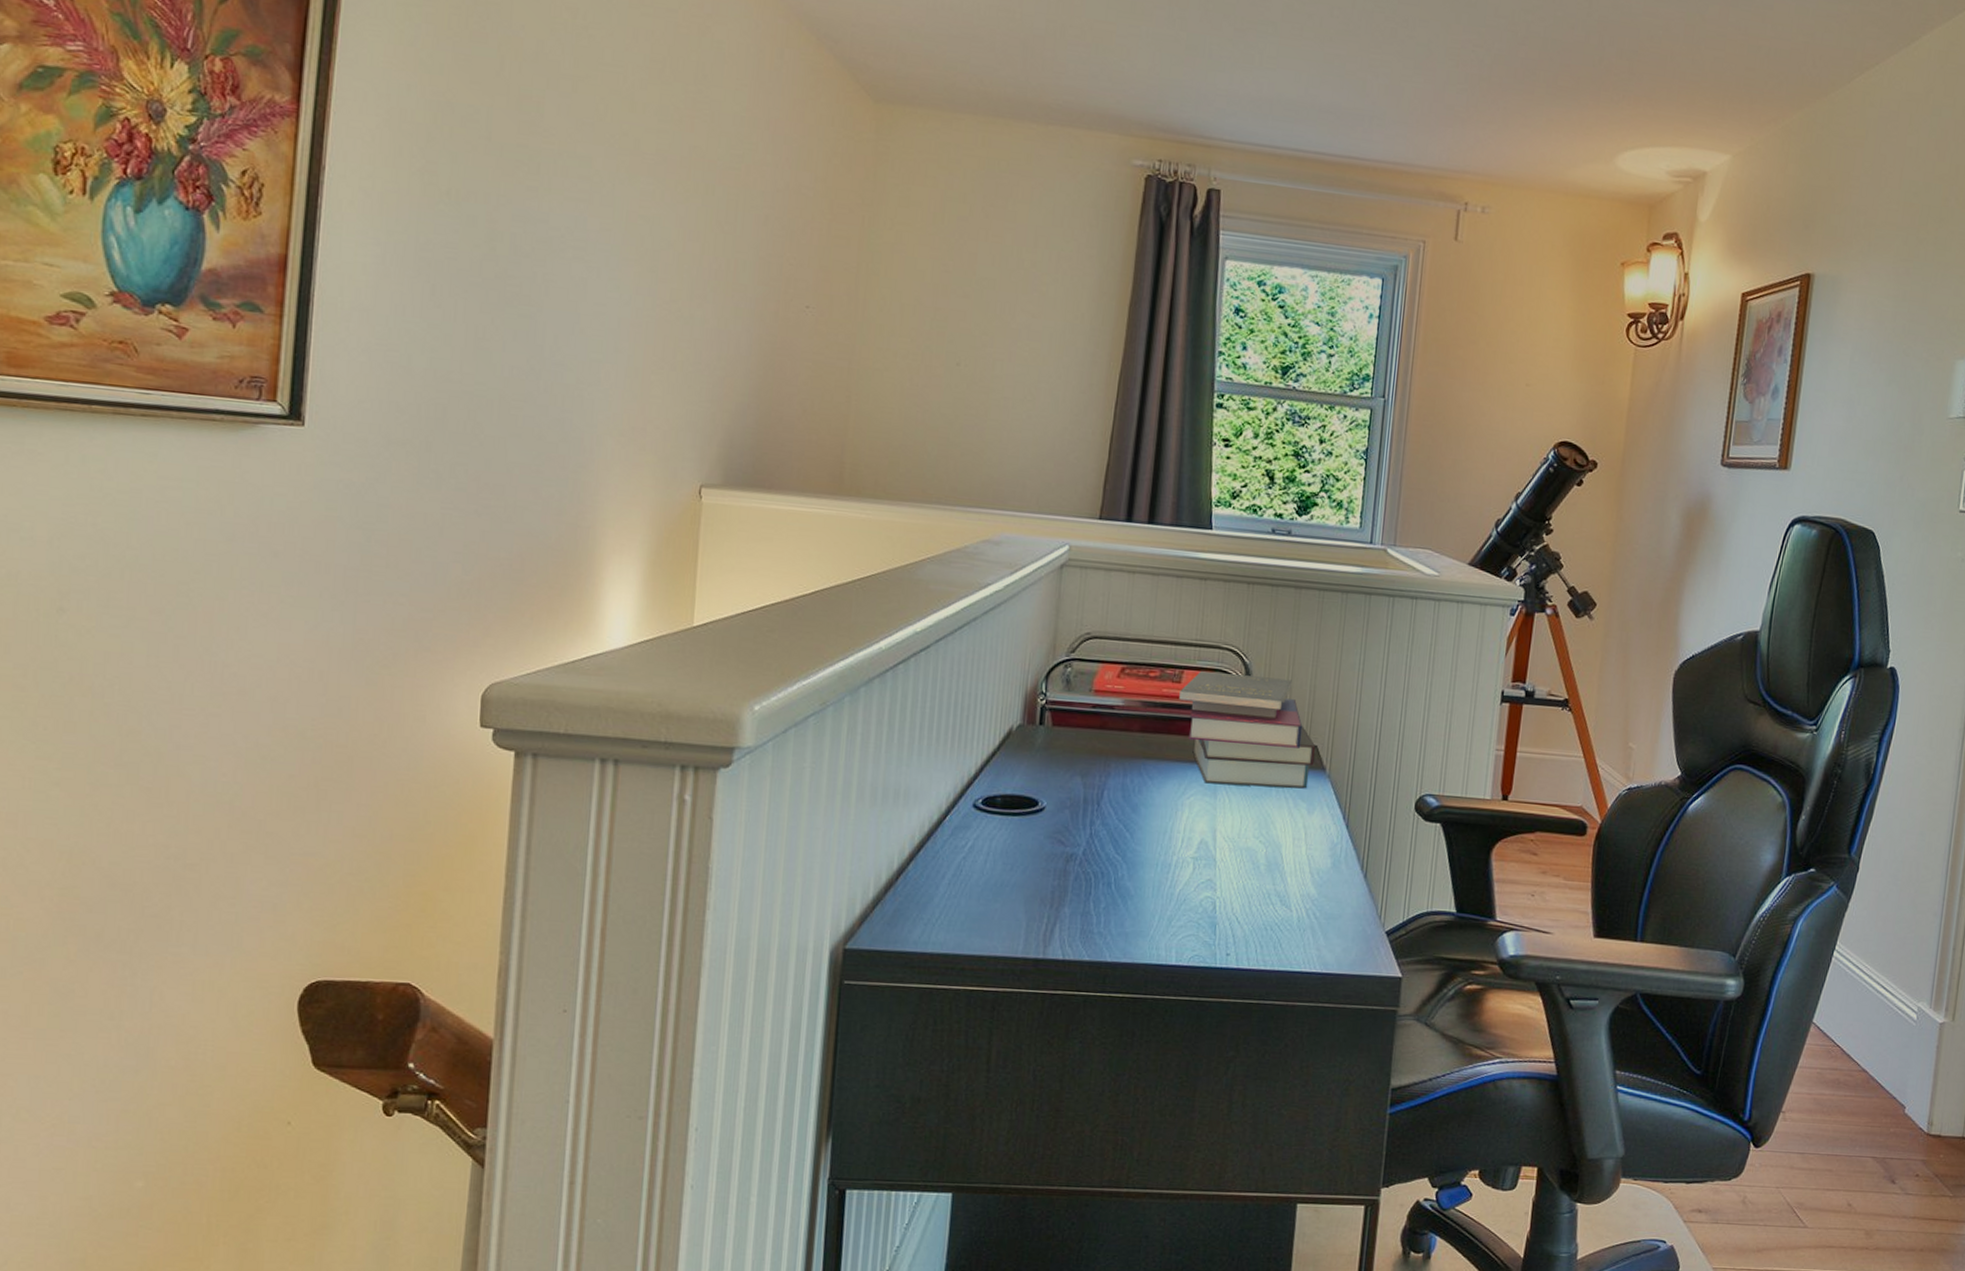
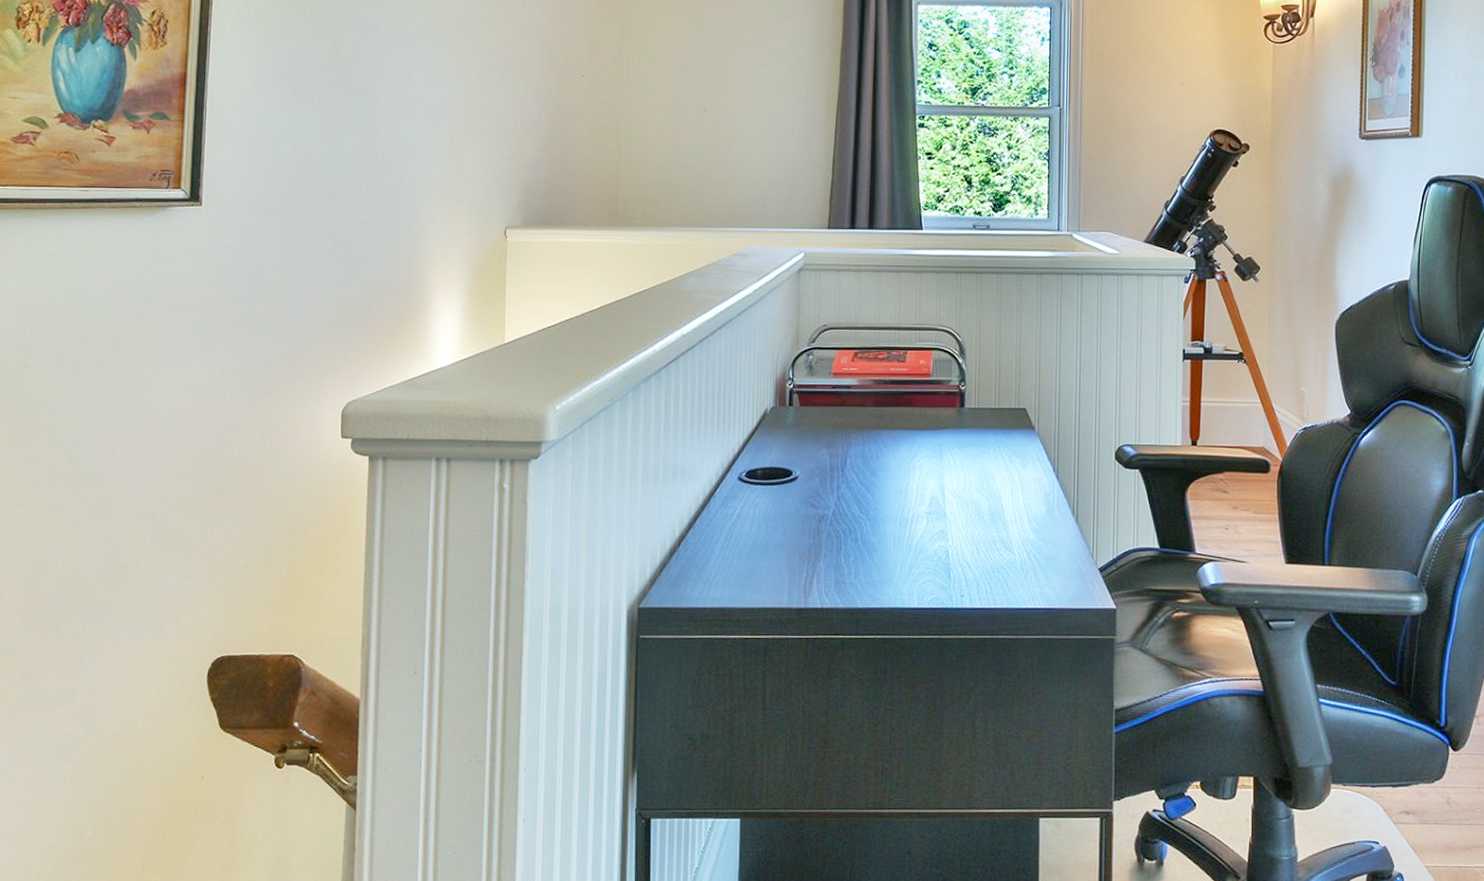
books: present [1179,671,1316,789] -> none [905,351,1025,448]

